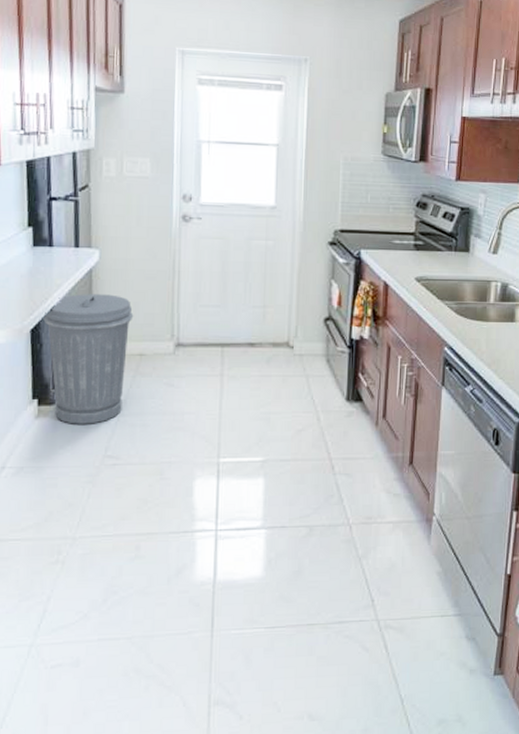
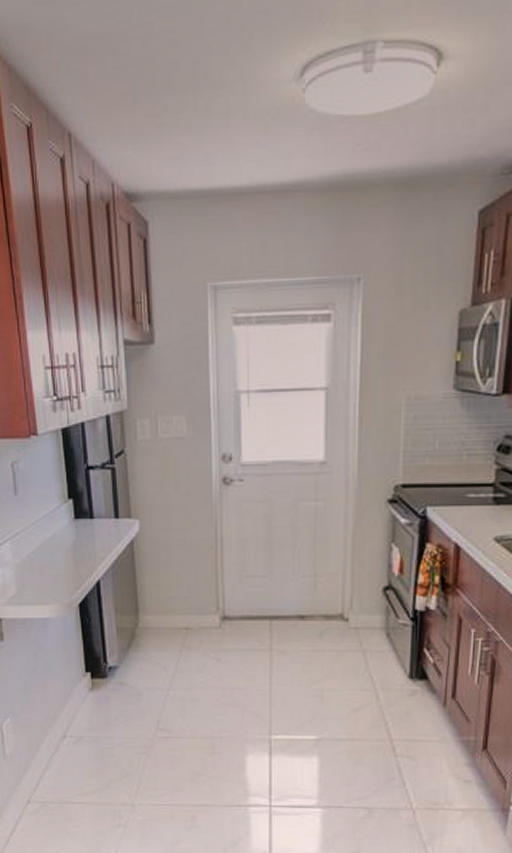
trash can: present [43,294,134,424] -> none [90,566,178,698]

